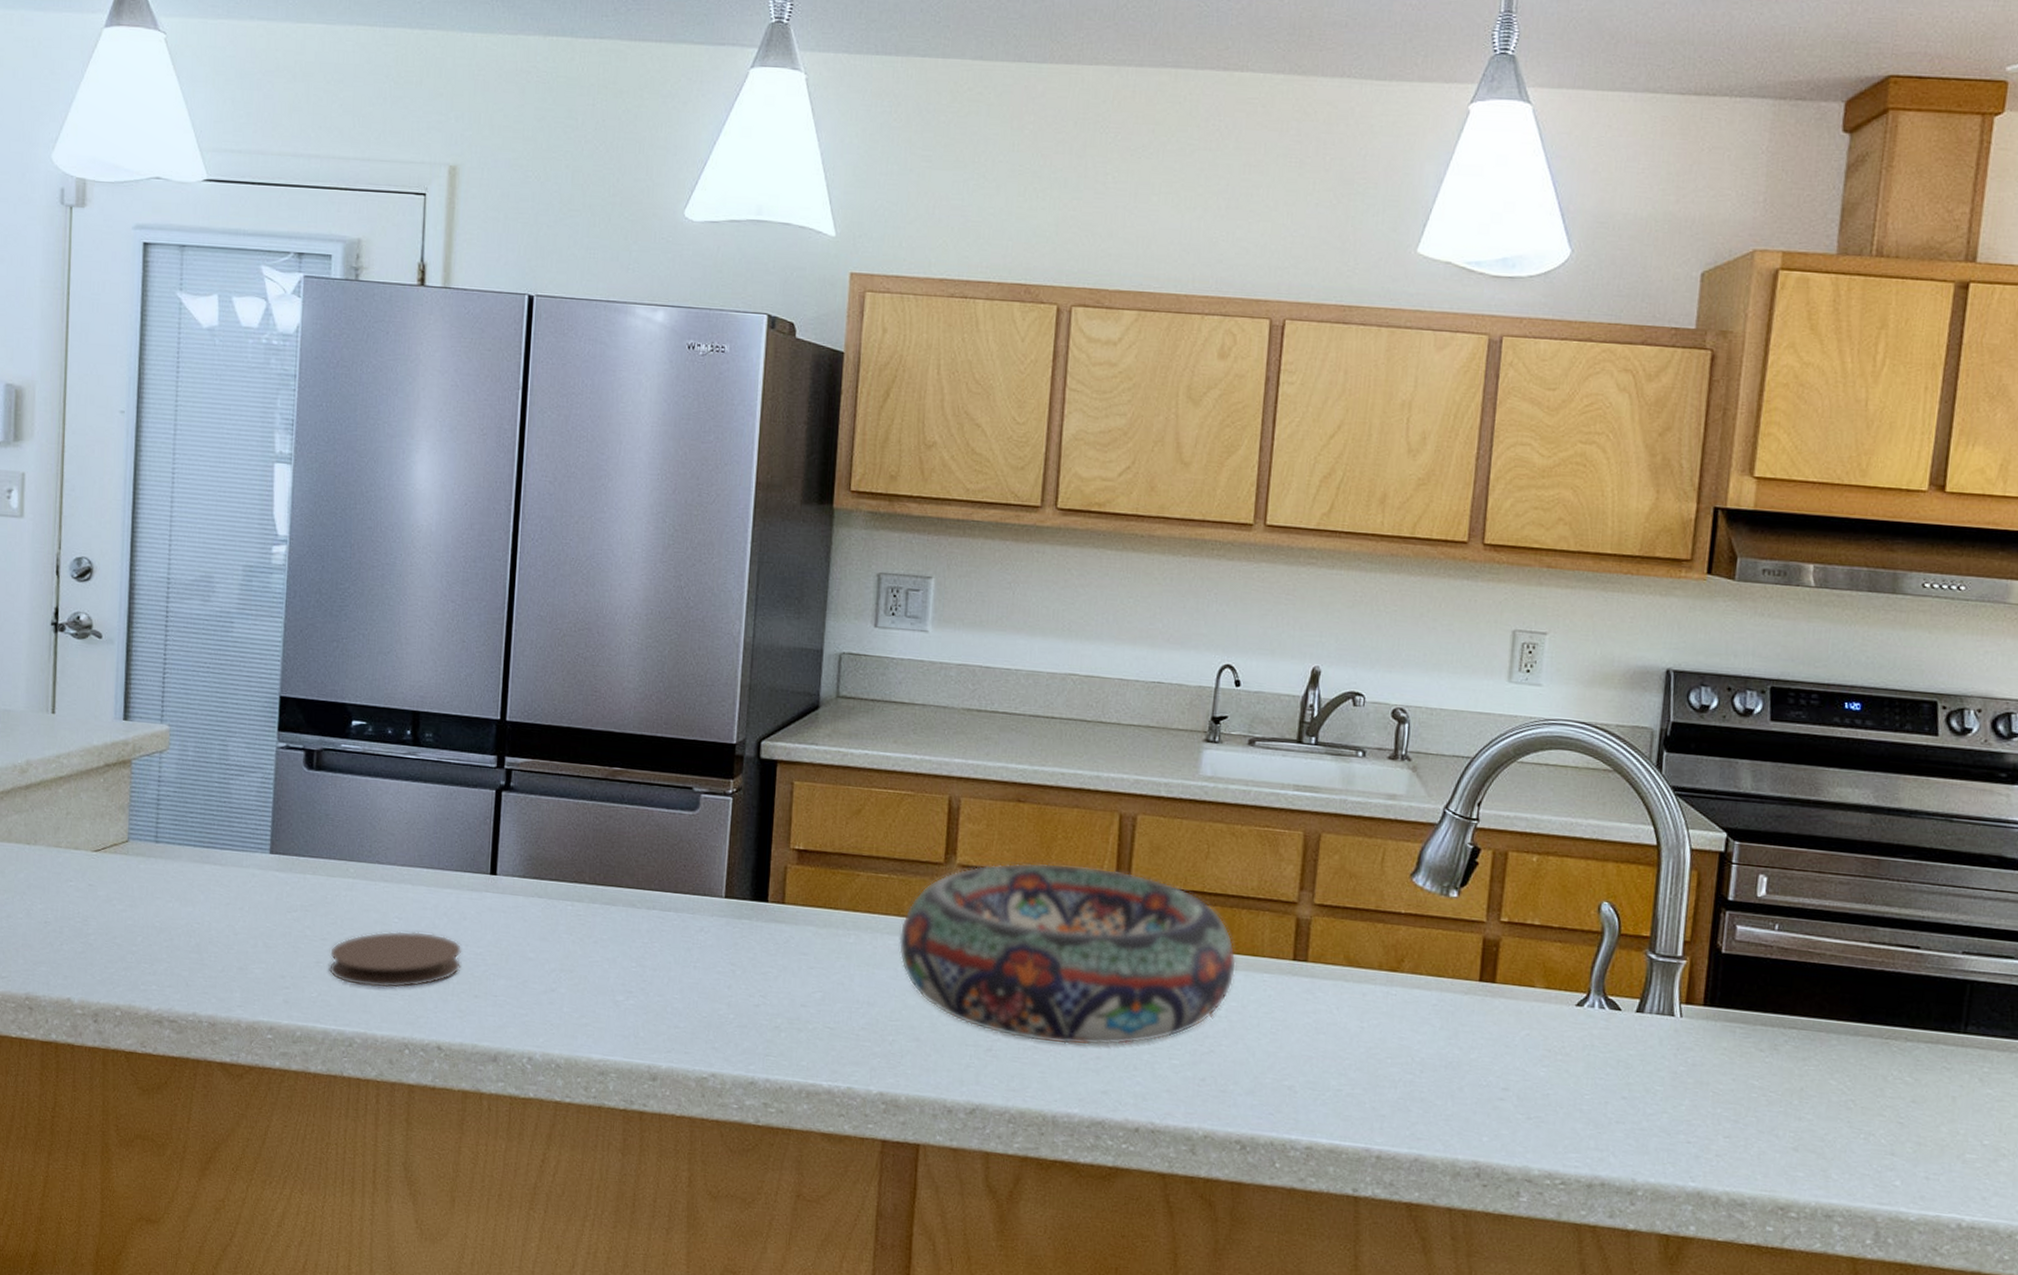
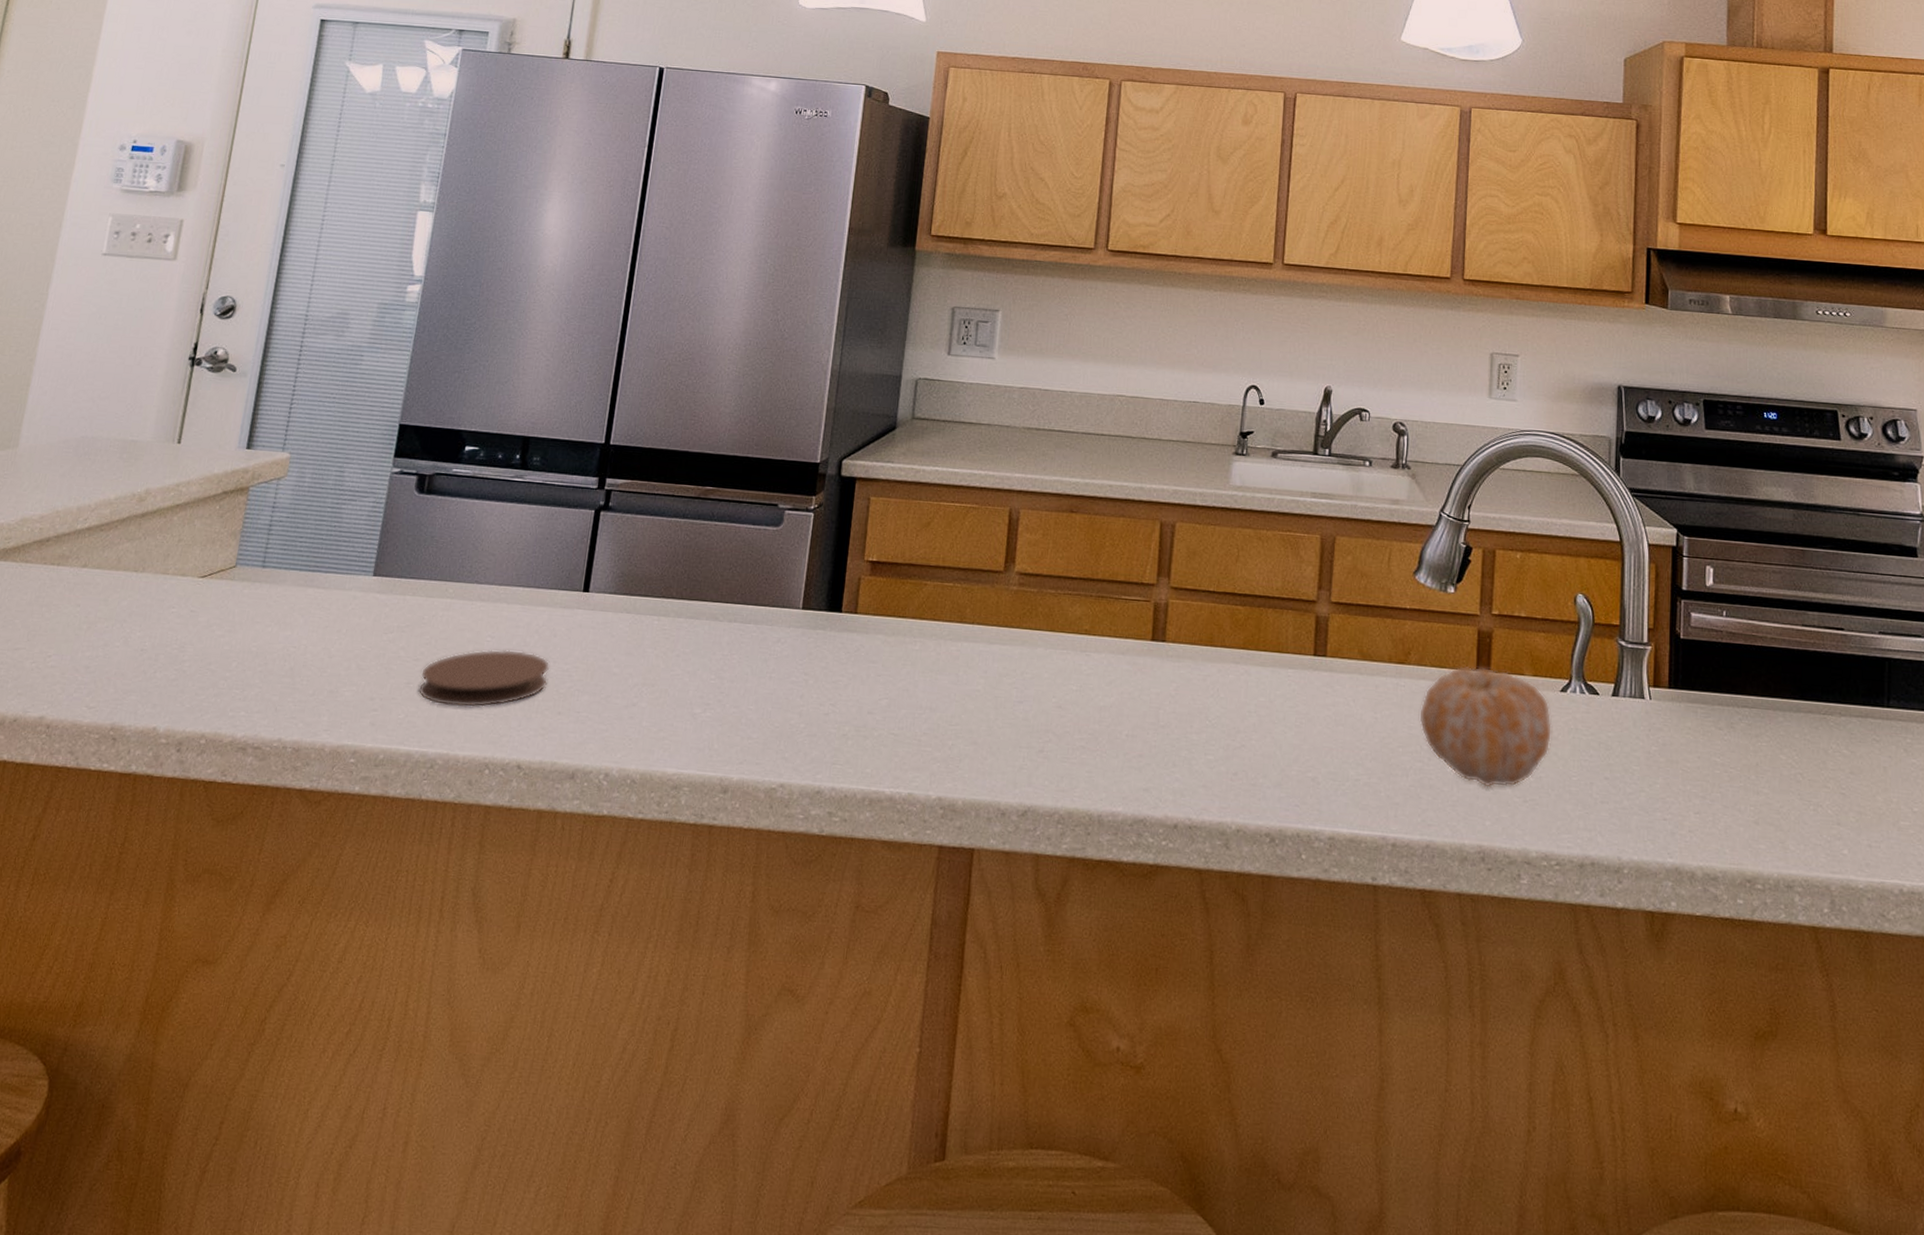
decorative bowl: present [898,862,1237,1046] -> none [960,569,1264,744]
fruit: none [1411,975,1565,1103] -> present [1419,665,1553,788]

